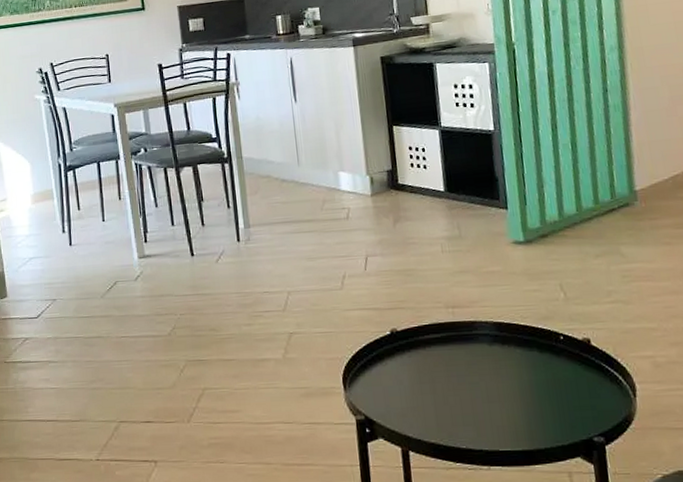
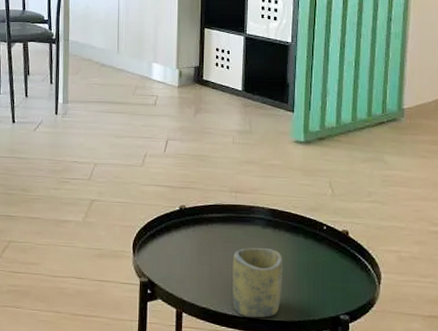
cup: none [458,368,521,450] -> present [233,248,283,318]

